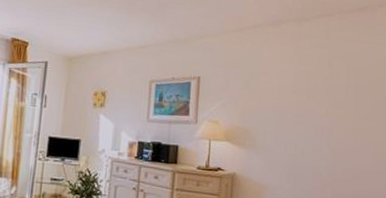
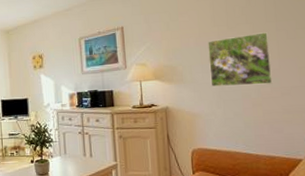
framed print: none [283,108,347,165] -> present [207,32,273,87]

